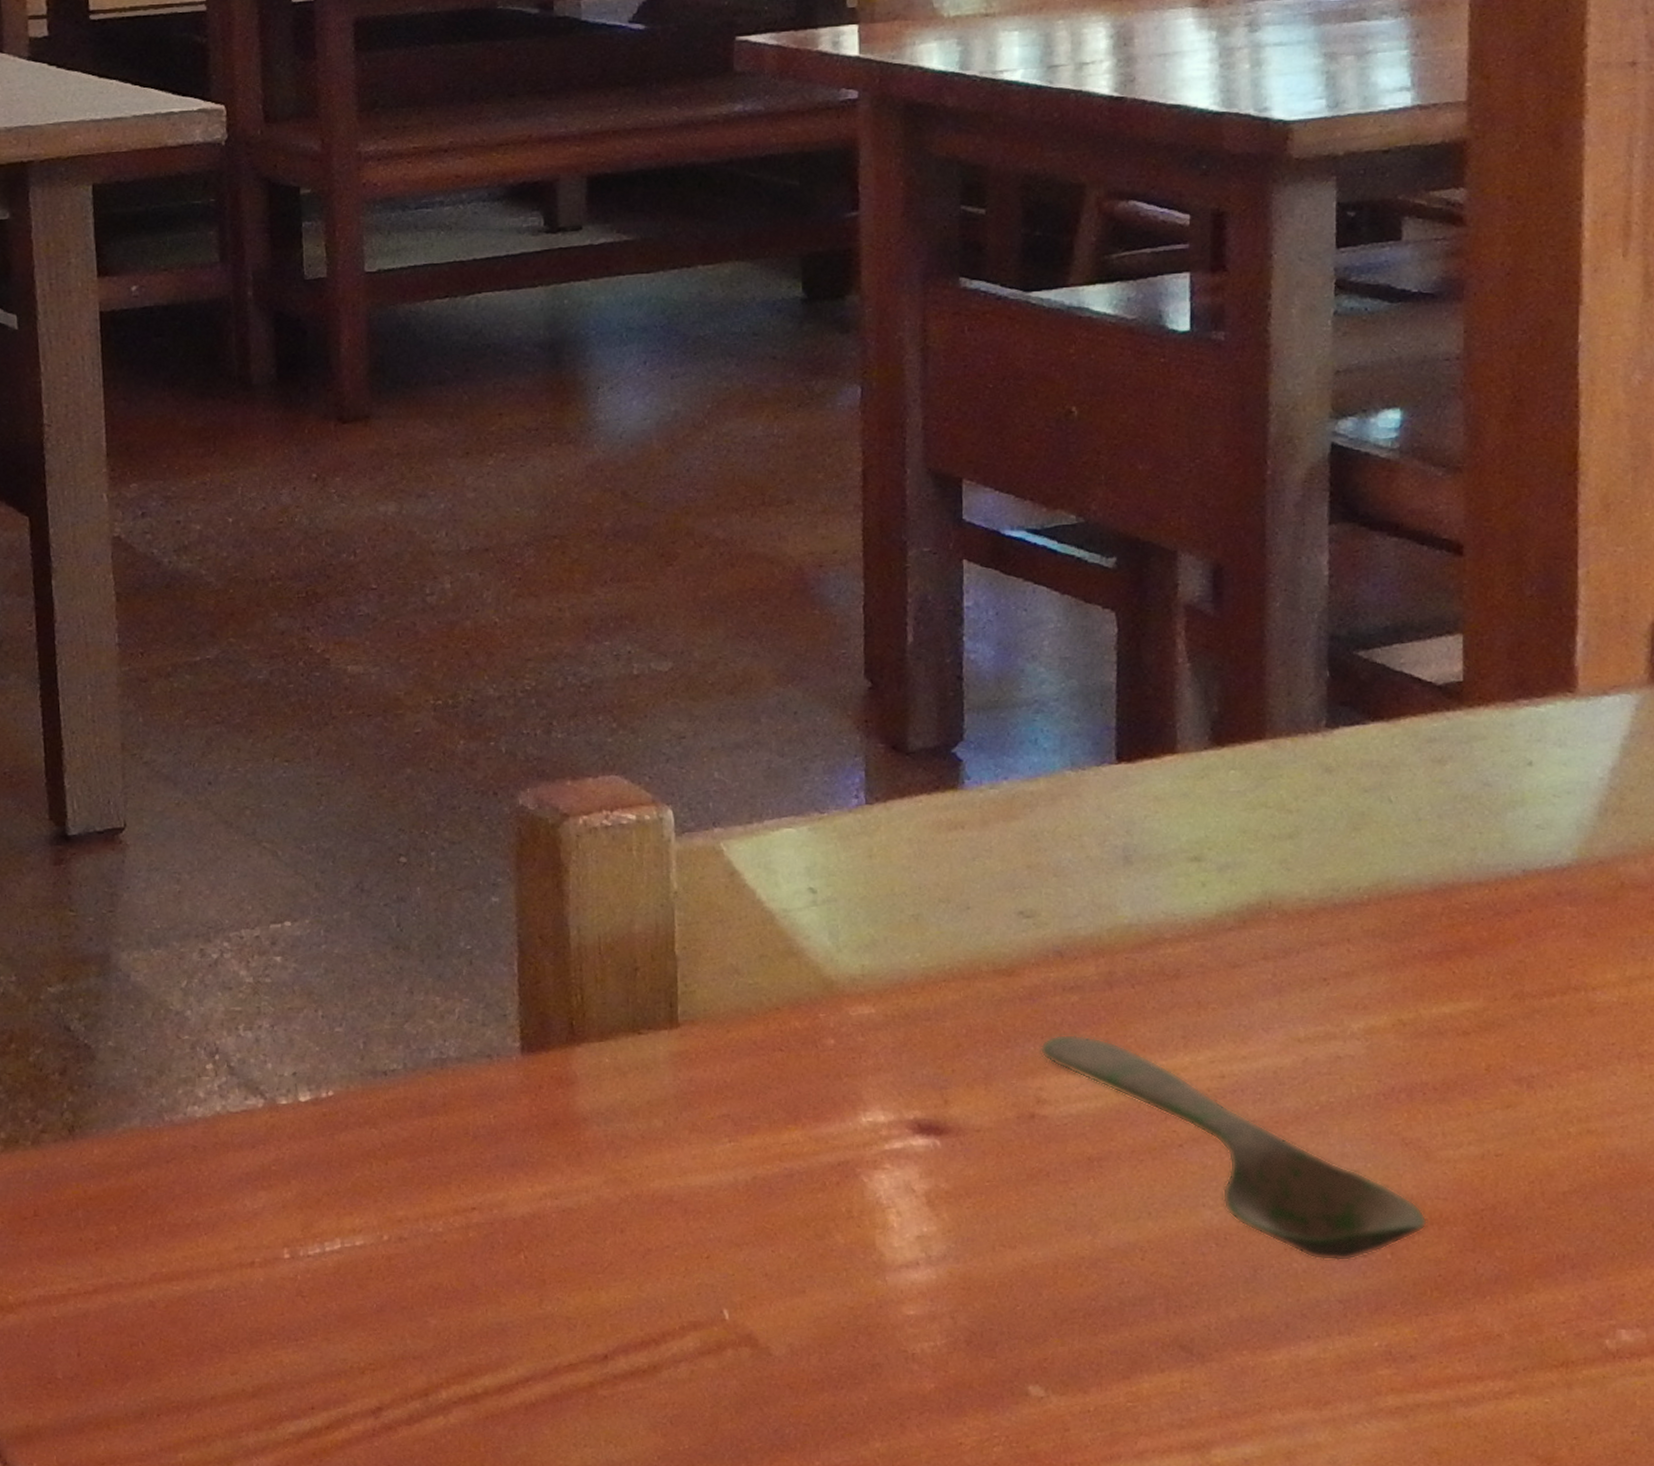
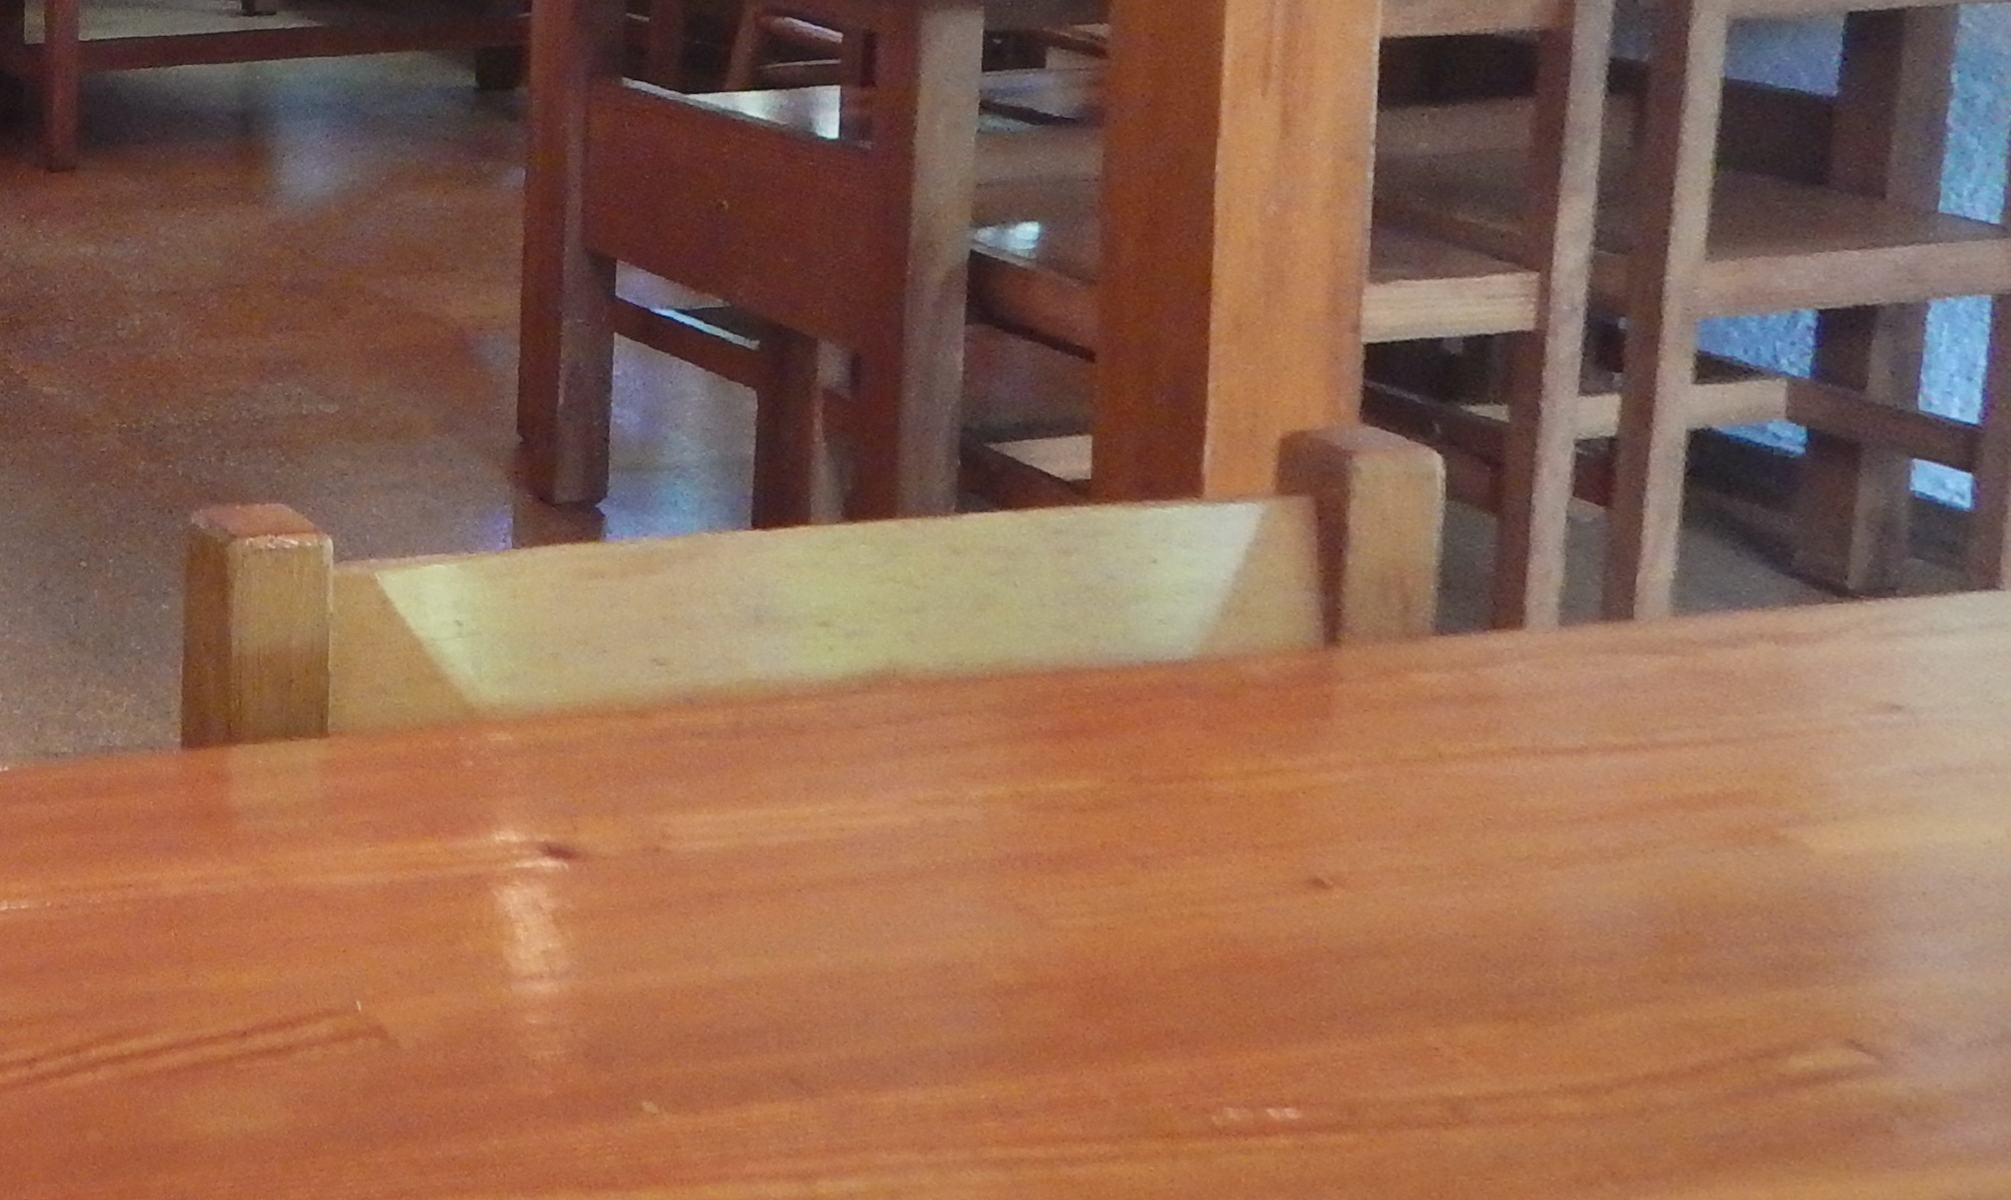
spoon: present [1040,1034,1427,1262] -> none [667,775,1038,1015]

